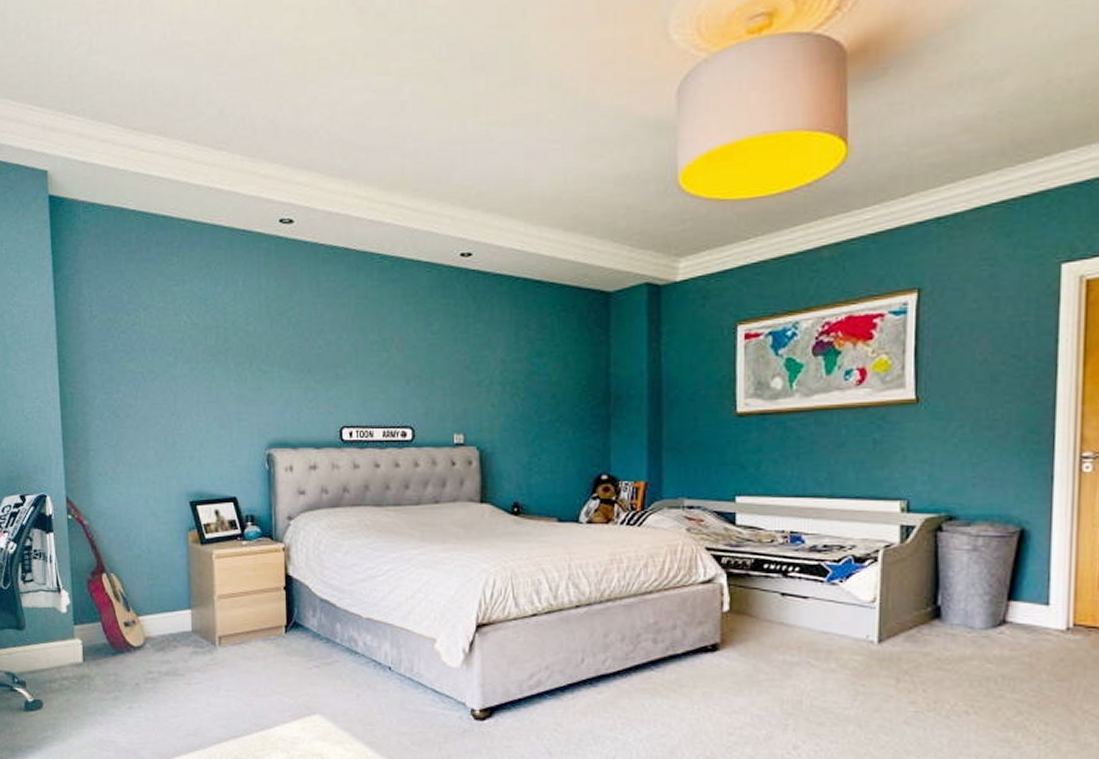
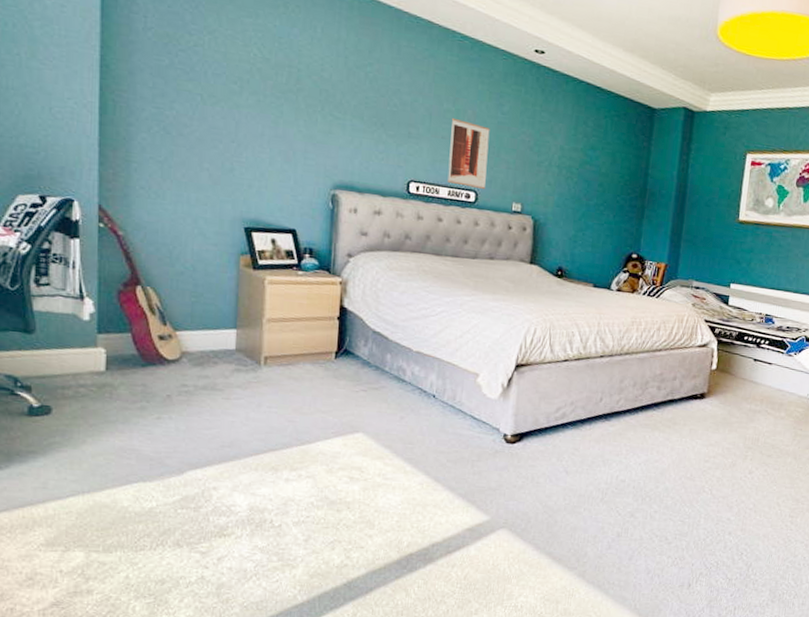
wall art: none [378,348,421,424] -> present [447,117,490,189]

